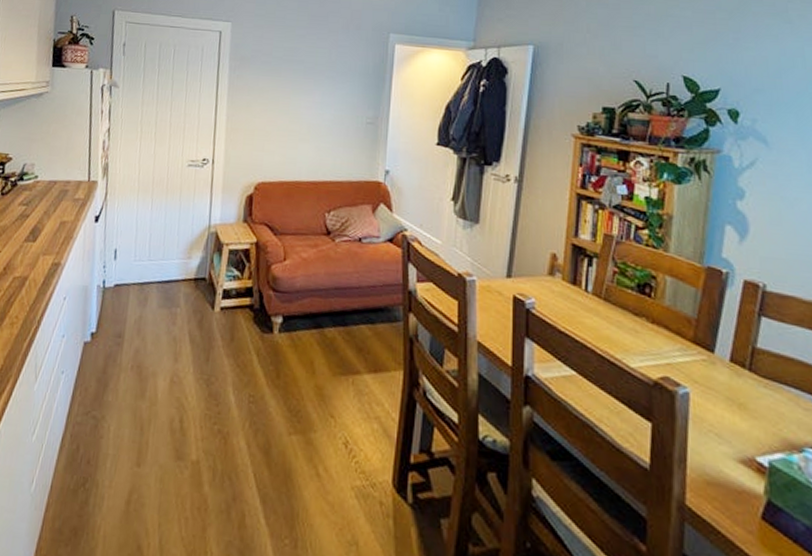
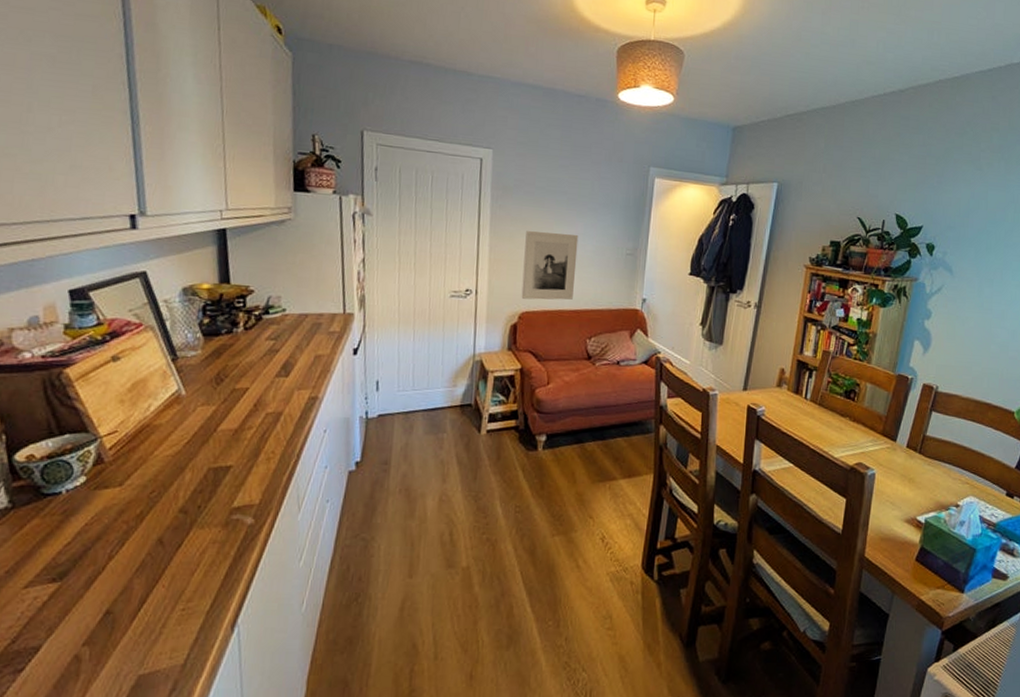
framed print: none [257,100,316,171] -> present [521,231,579,301]

